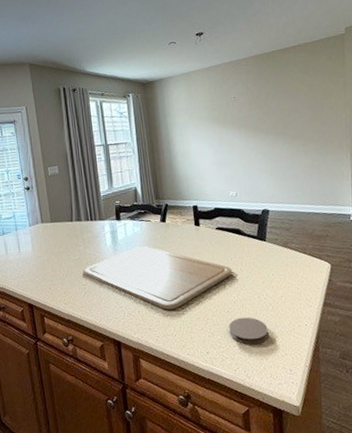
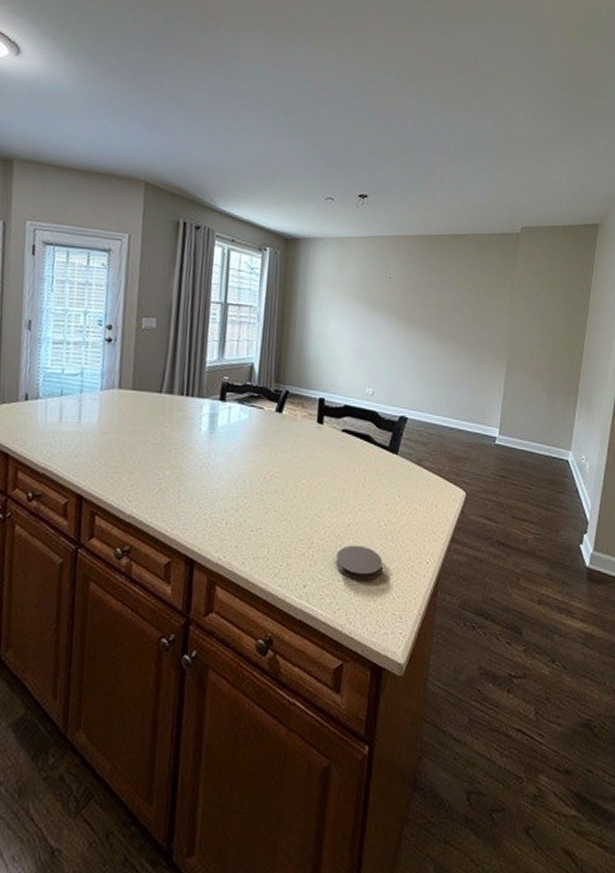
chopping board: present [82,246,233,310] -> none [162,439,352,525]

